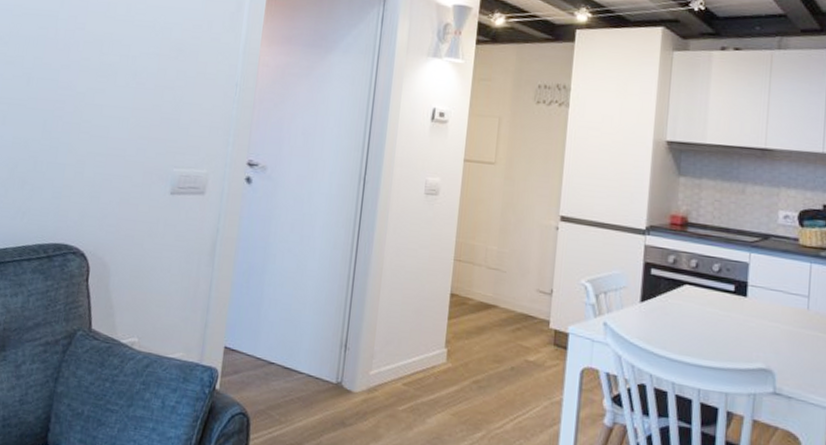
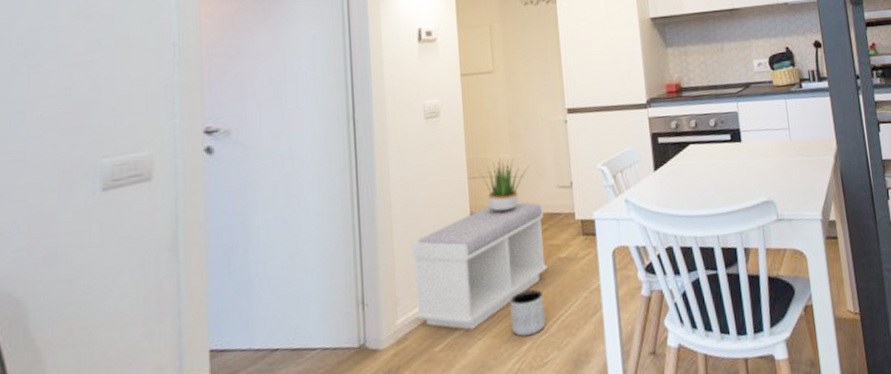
bench: none [387,291,519,401] -> present [411,202,547,330]
potted plant: none [465,249,515,301] -> present [479,158,530,213]
planter: none [469,380,505,426] -> present [509,289,546,336]

